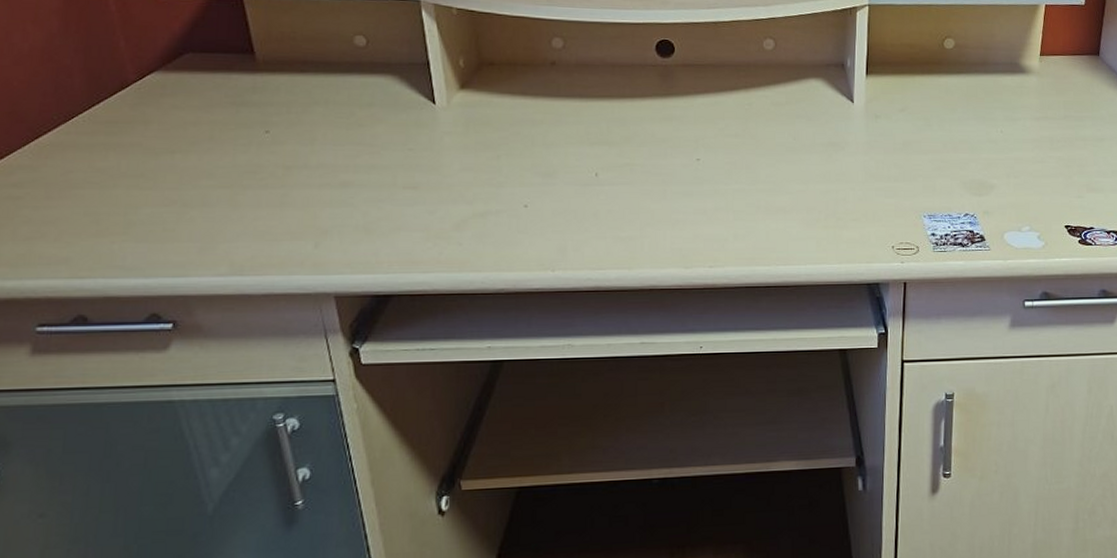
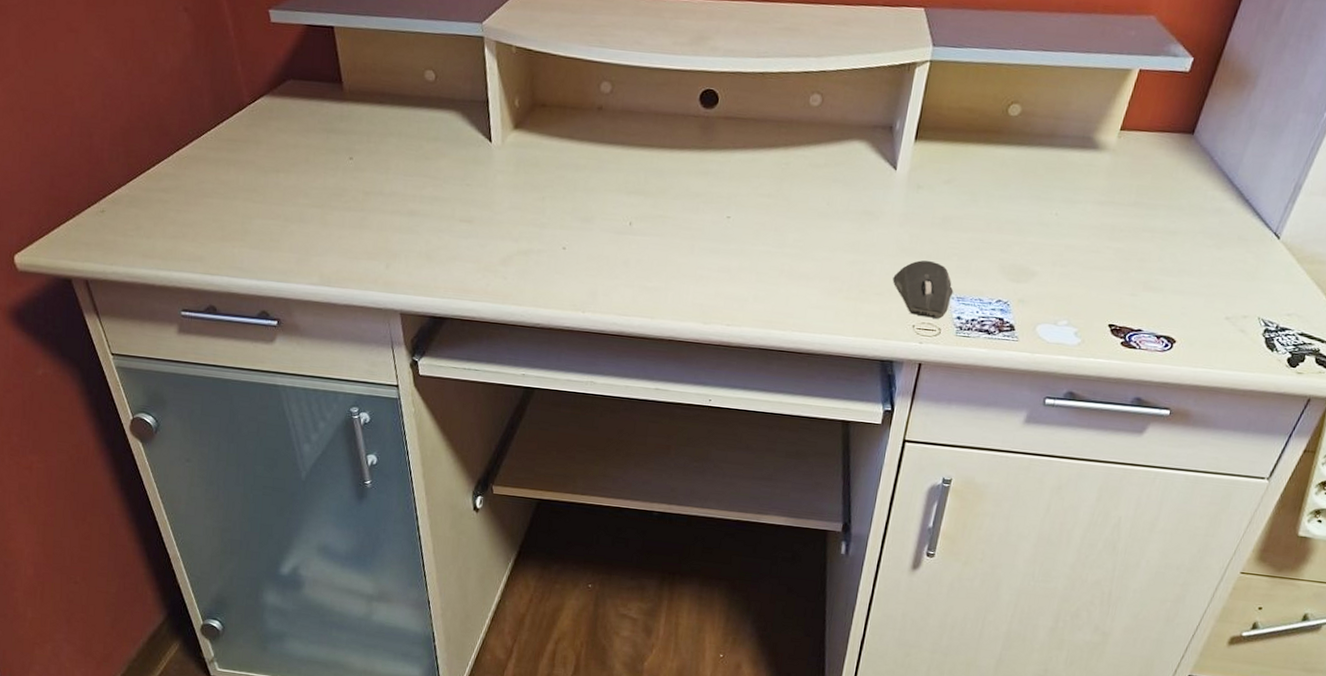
computer mouse: none [866,184,924,237] -> present [893,260,954,319]

